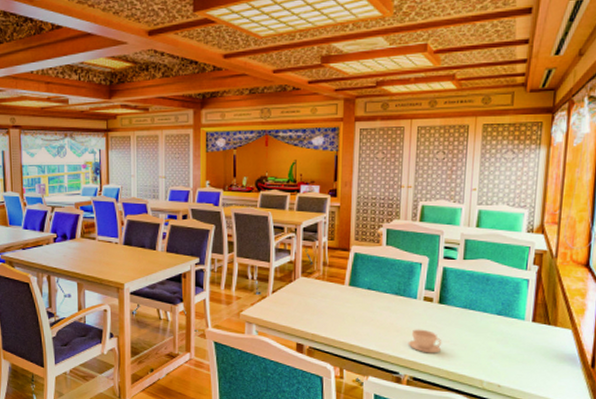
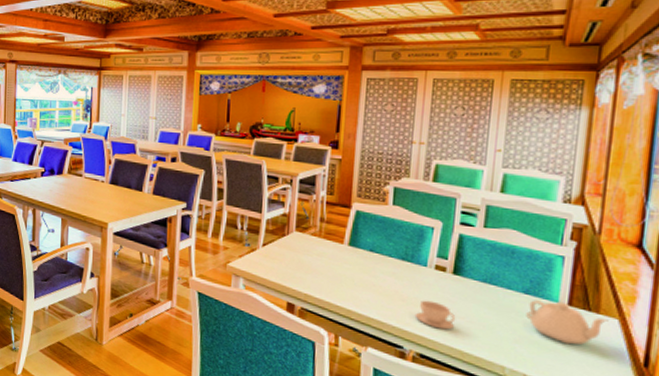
teapot: none [499,319,564,355] -> present [526,300,609,345]

